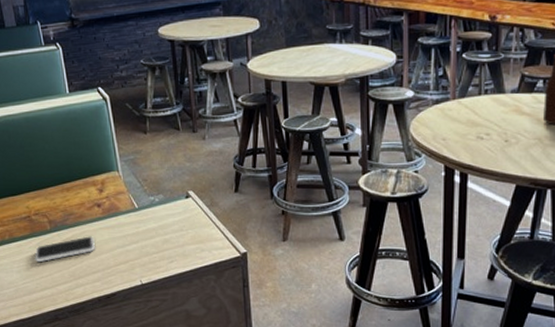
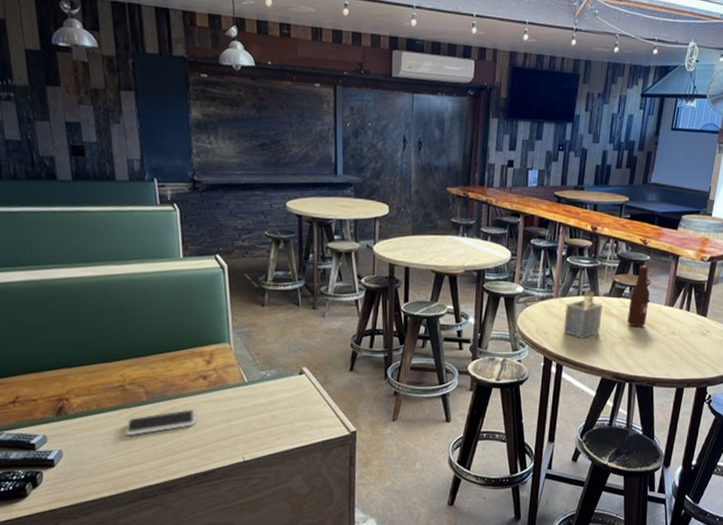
napkin holder: none [465,88,511,143] -> present [563,290,603,338]

